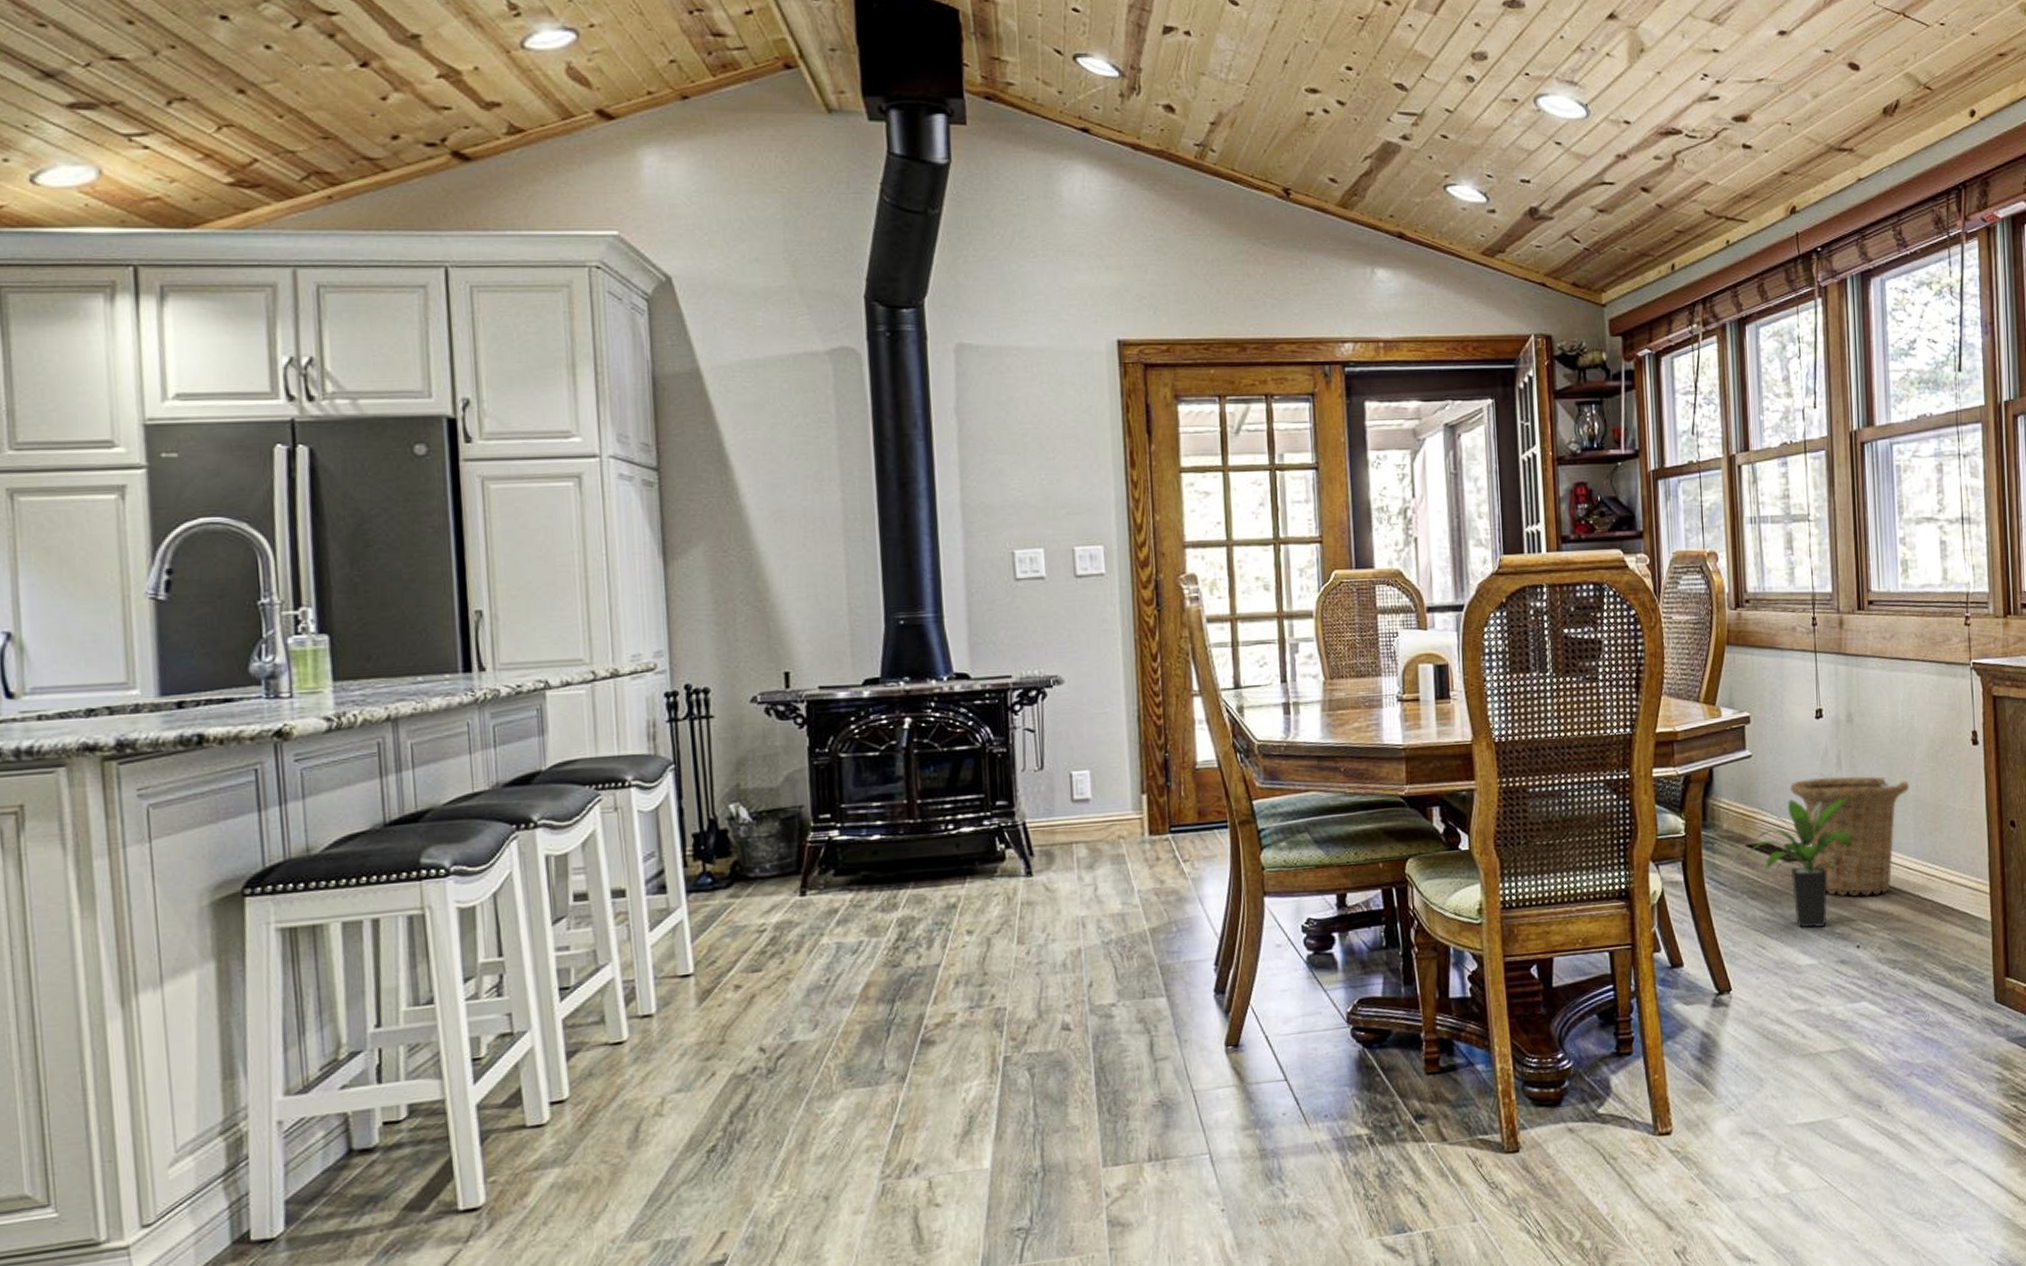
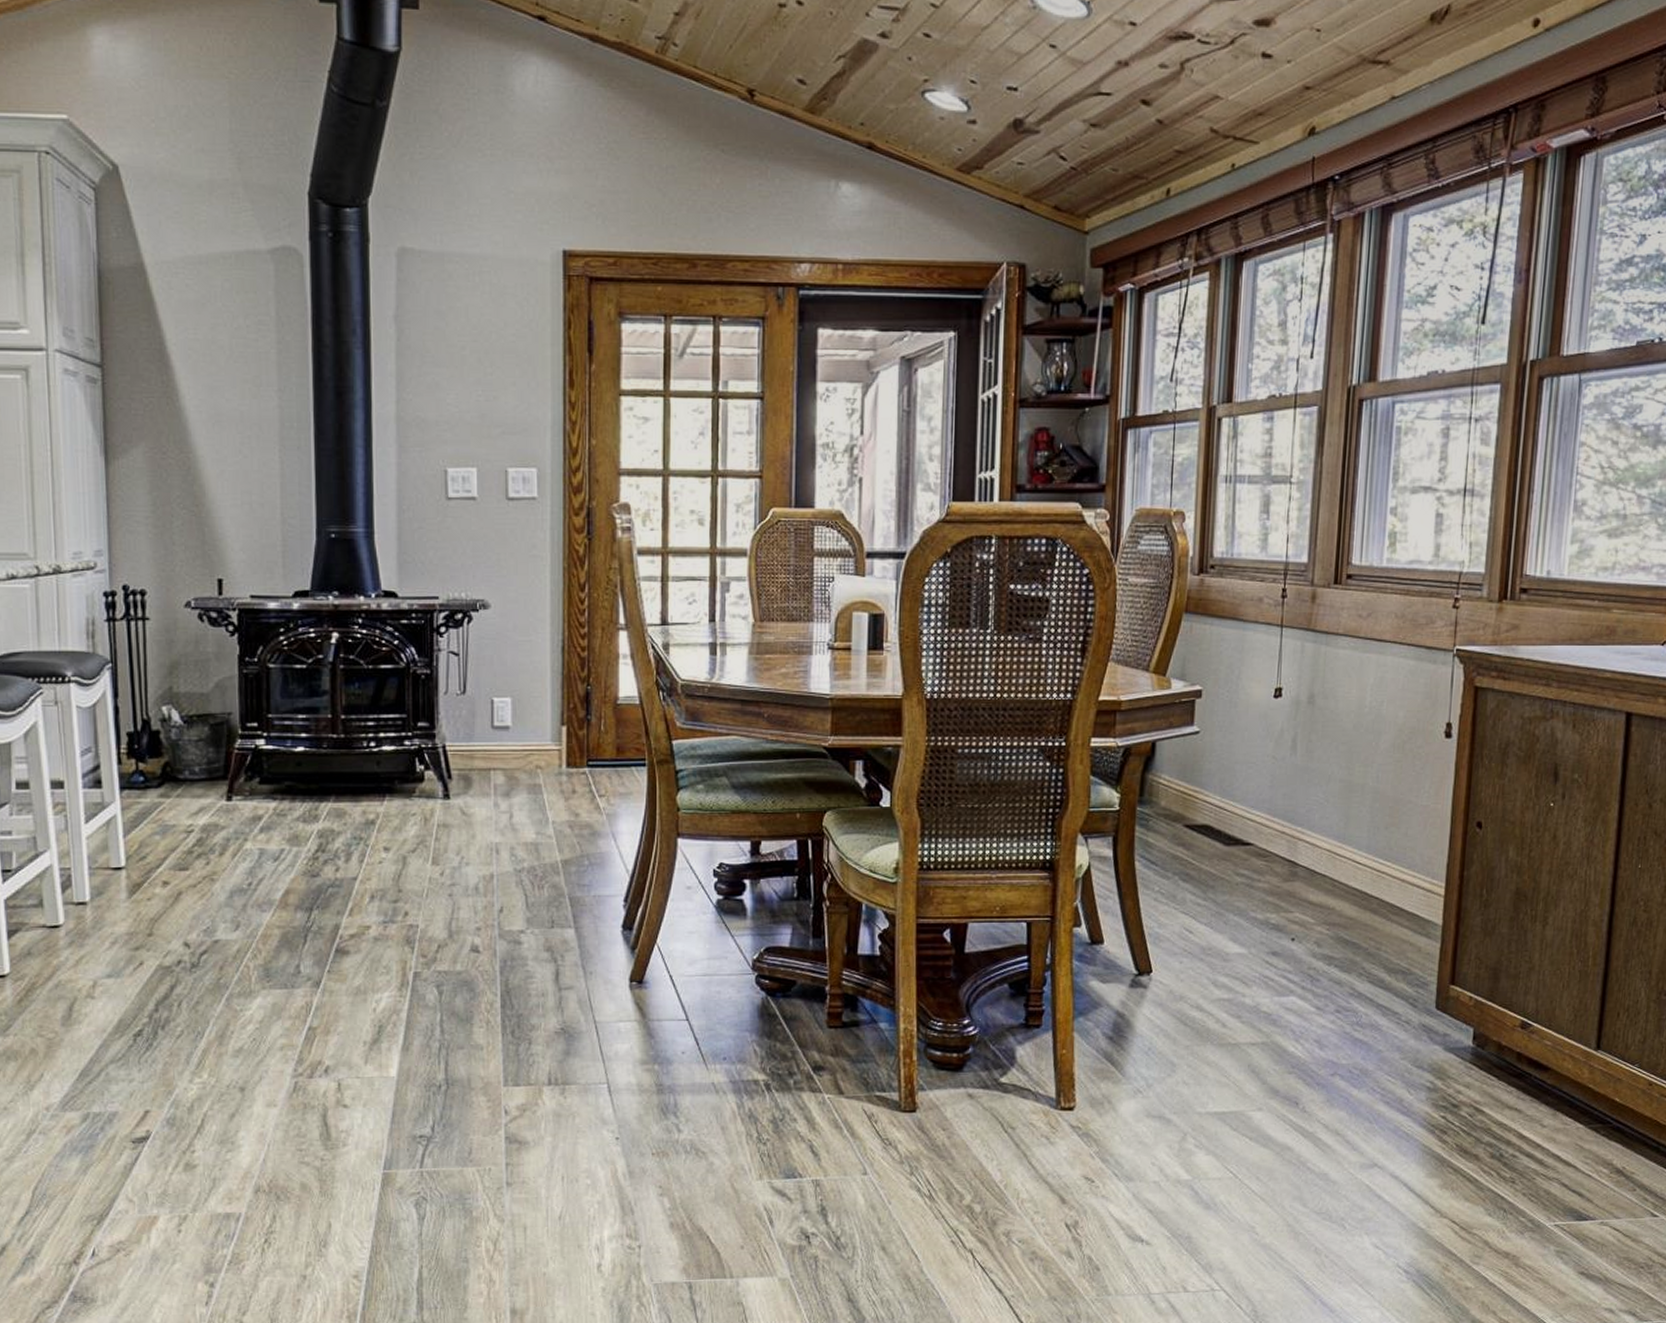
potted plant: present [1747,796,1869,928] -> none [1183,781,1317,917]
basket: present [1790,776,1909,897] -> none [1237,760,1369,888]

